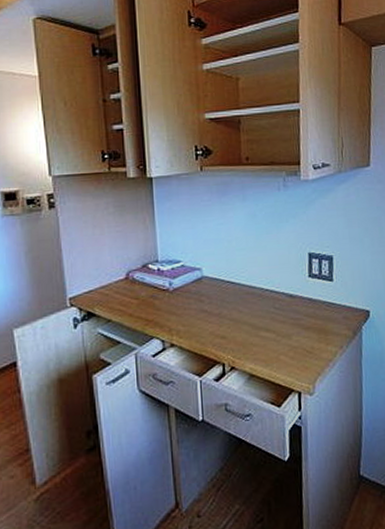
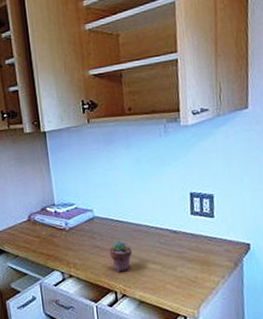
potted succulent: none [218,304,244,341] -> present [109,240,133,272]

